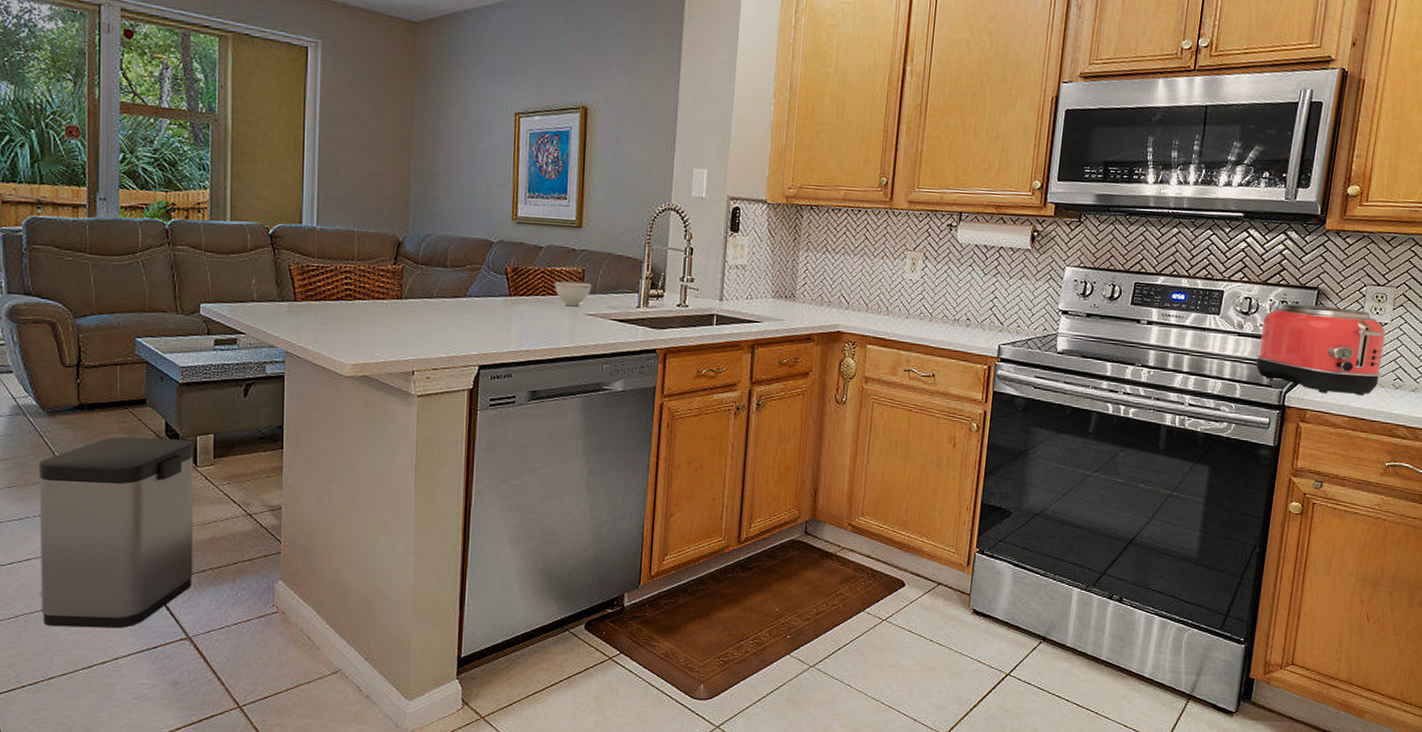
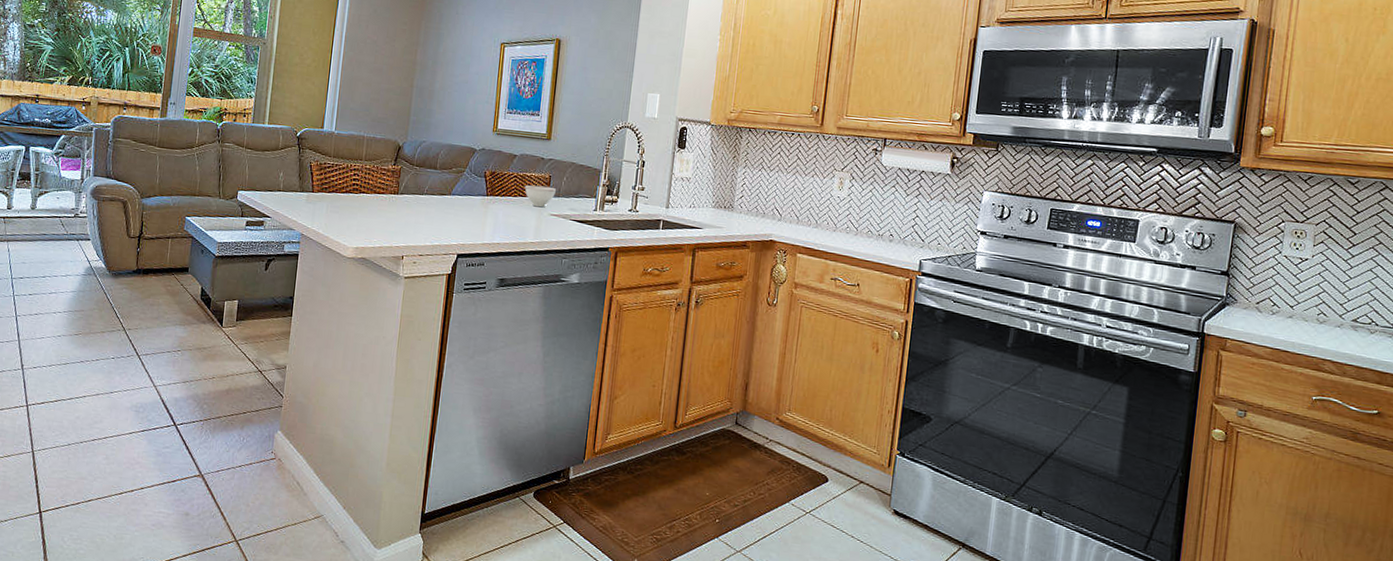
pedal bin: present [38,436,194,628] -> none [88,297,222,462]
toaster: present [1255,303,1386,397] -> none [1172,234,1307,329]

